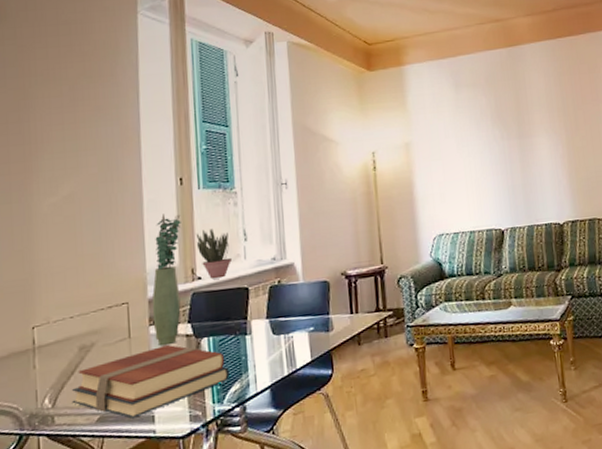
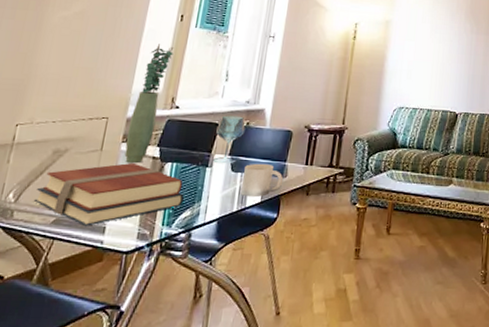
potted plant: present [195,228,232,280] -> none [181,64,212,111]
wine glass: none [247,275,278,330] -> present [213,115,245,164]
mug: none [286,320,331,359] -> present [240,163,284,198]

